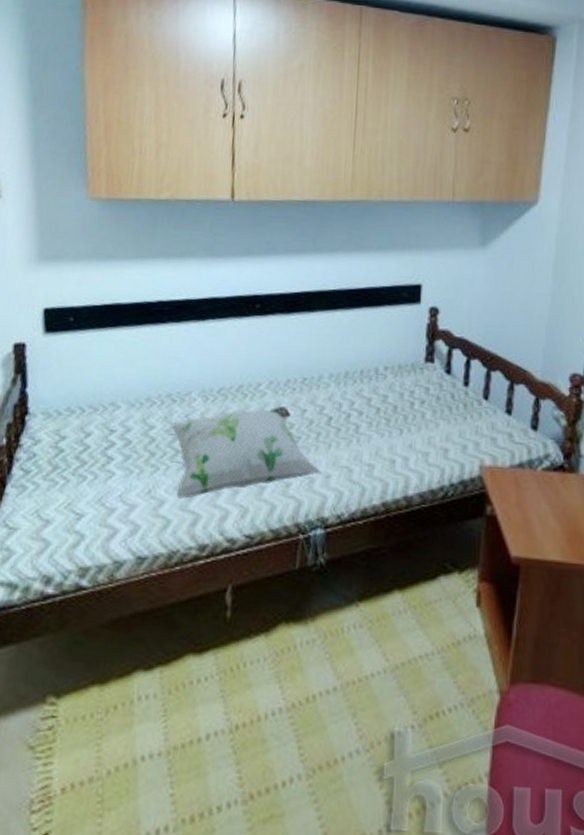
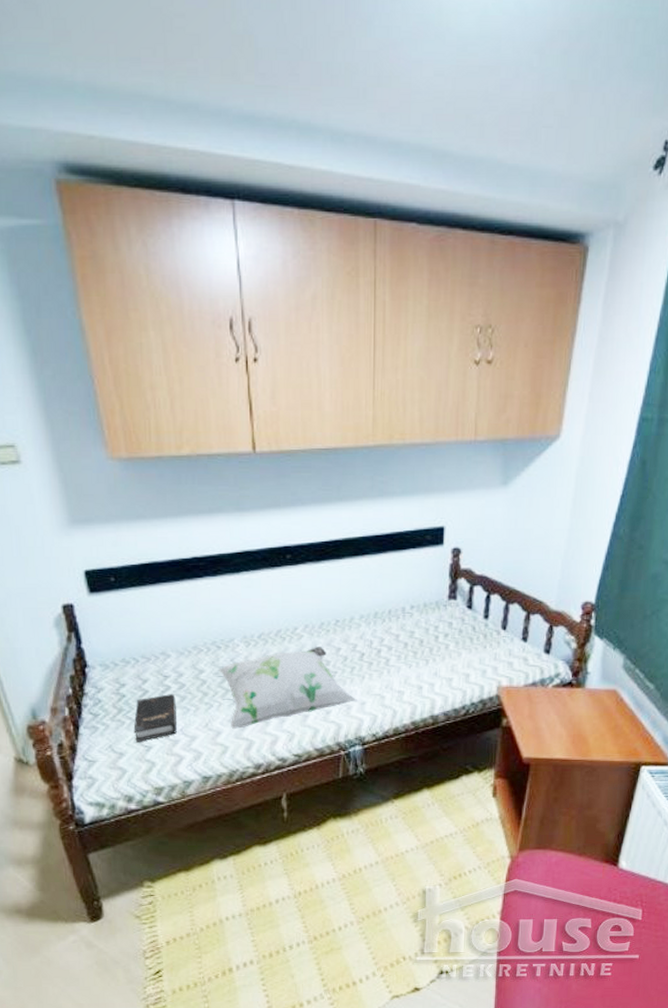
hardback book: none [66,451,119,508] -> present [133,694,177,742]

